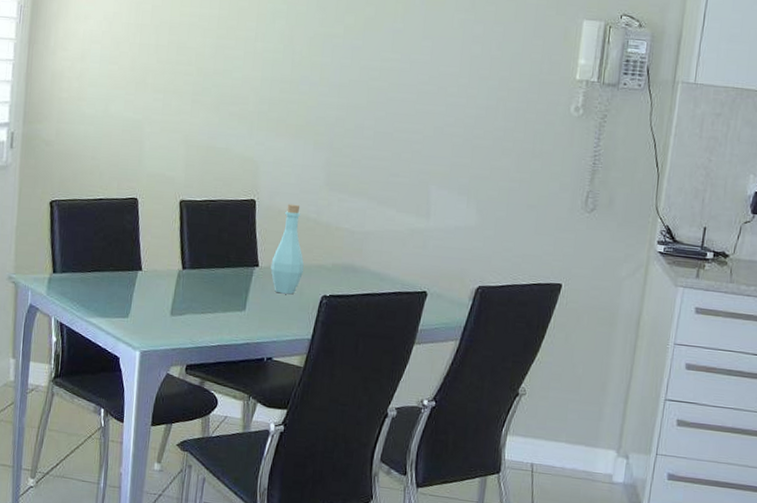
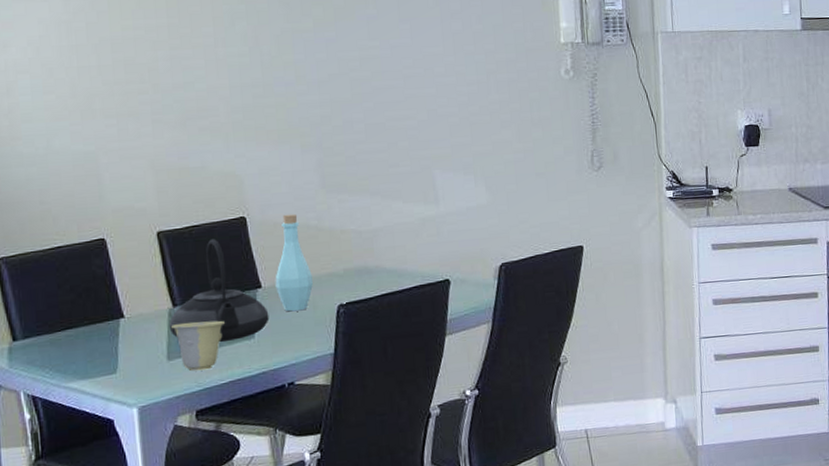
teapot: none [176,215,261,309] -> present [168,239,269,342]
cup: none [178,284,223,331] -> present [171,320,225,372]

